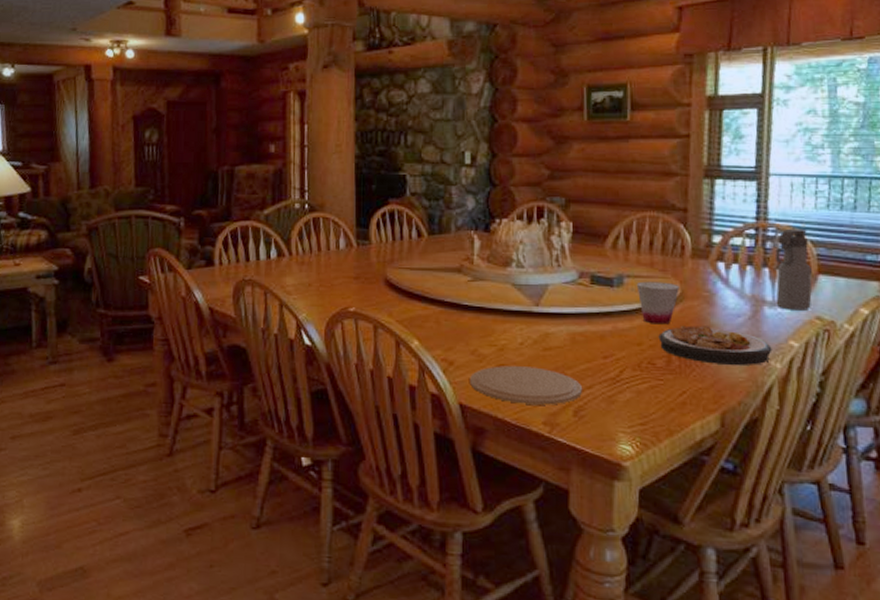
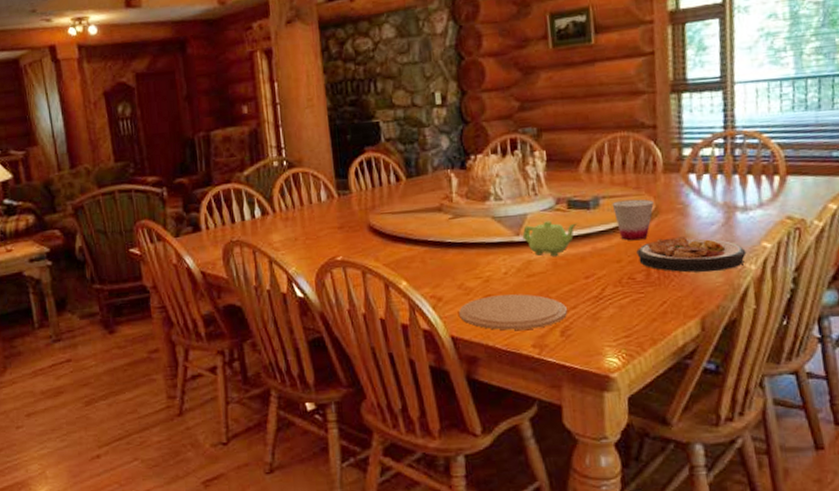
teapot: none [542,294,600,331] -> present [522,221,578,256]
water bottle: present [775,228,813,311] -> none [744,132,782,213]

